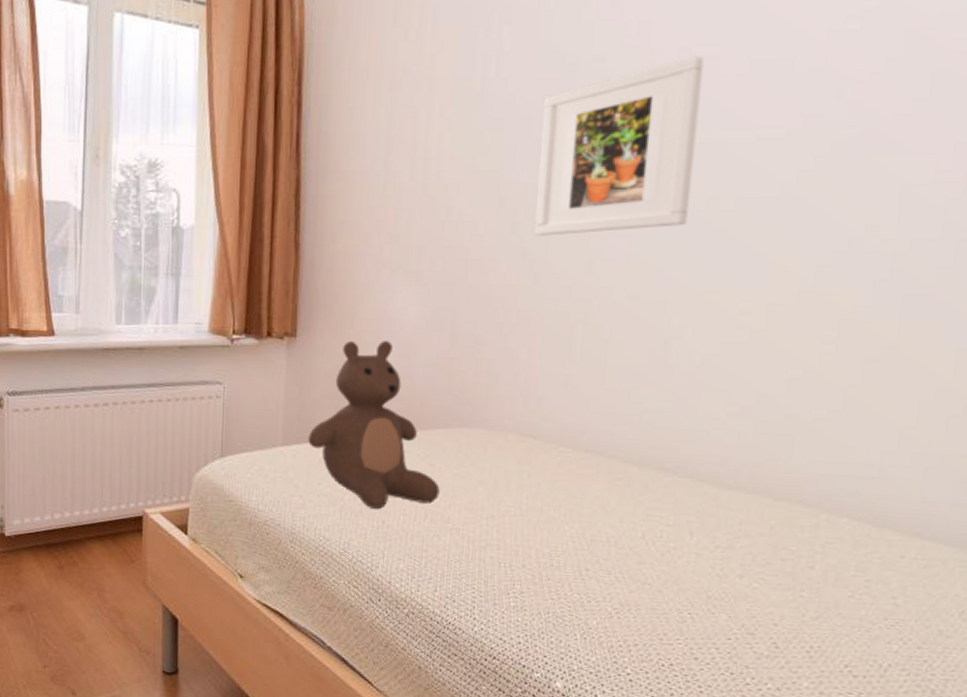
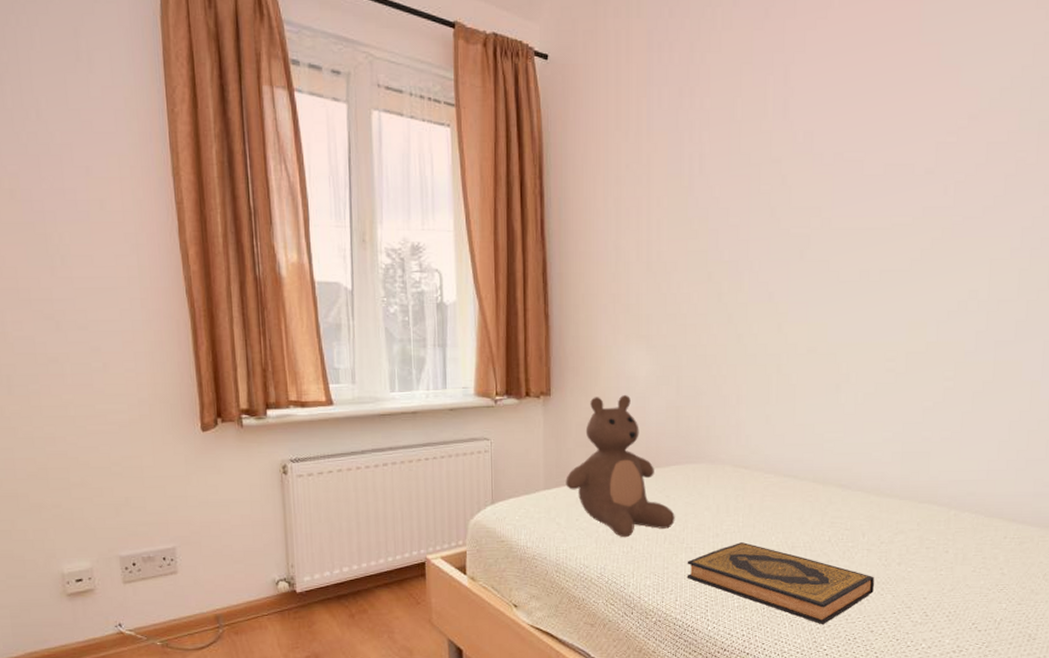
hardback book: none [450,528,704,642] -> present [687,542,875,624]
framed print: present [535,56,704,236] -> none [736,160,852,304]

